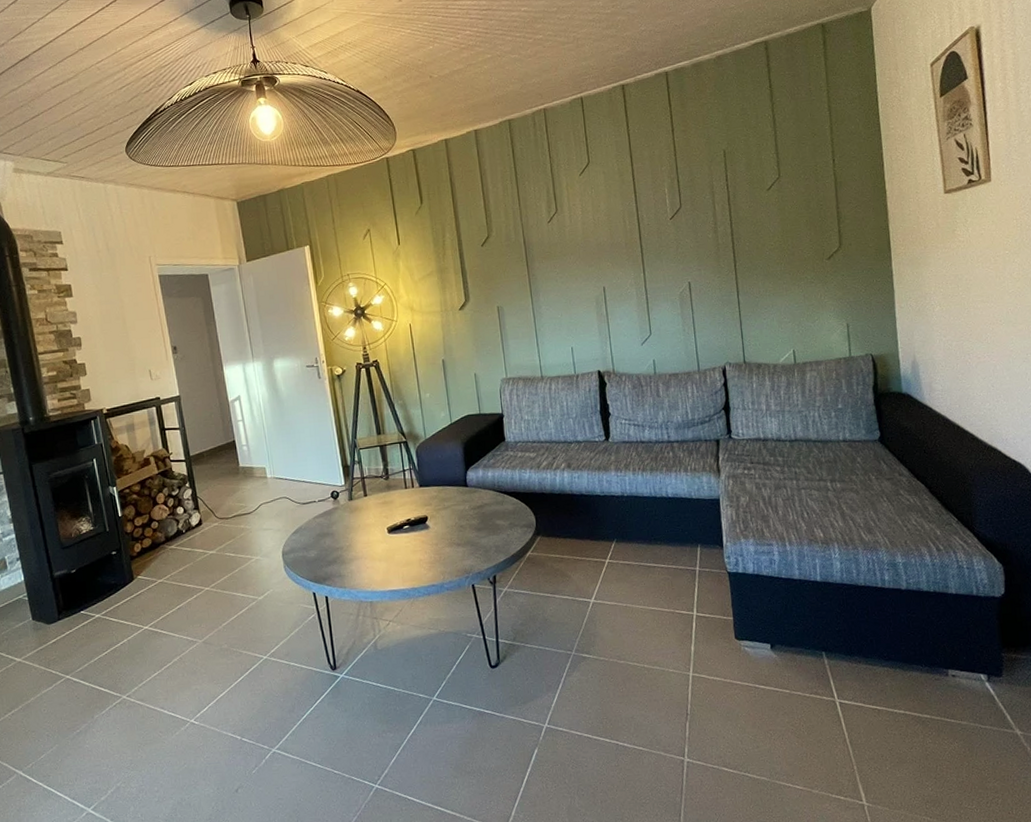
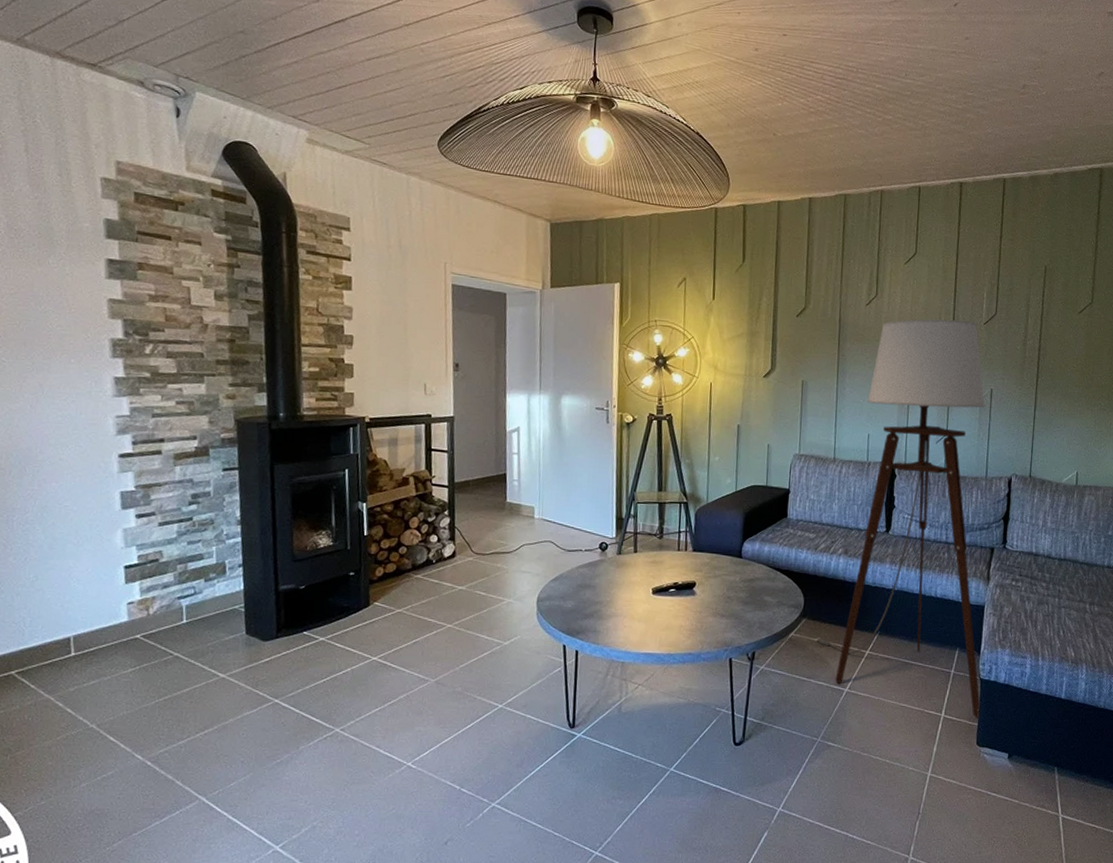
floor lamp: none [553,219,735,613] -> present [815,319,986,719]

